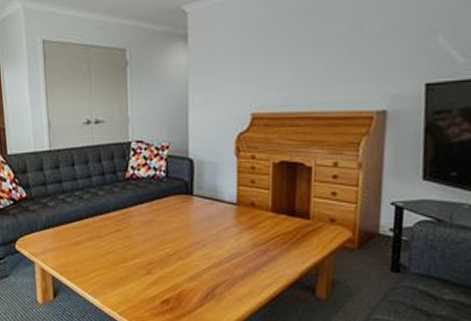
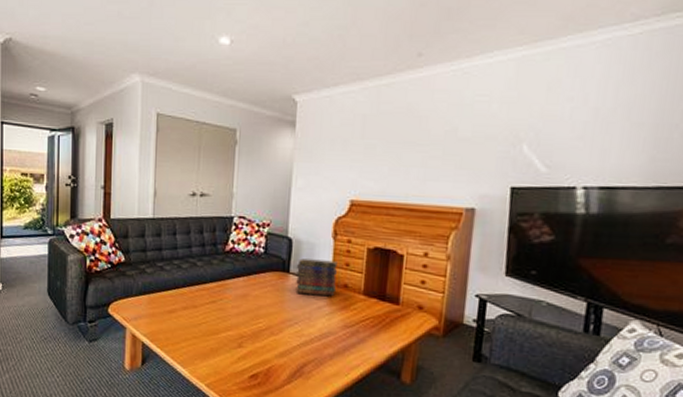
book stack: none [201,179,242,215] -> present [295,258,337,296]

